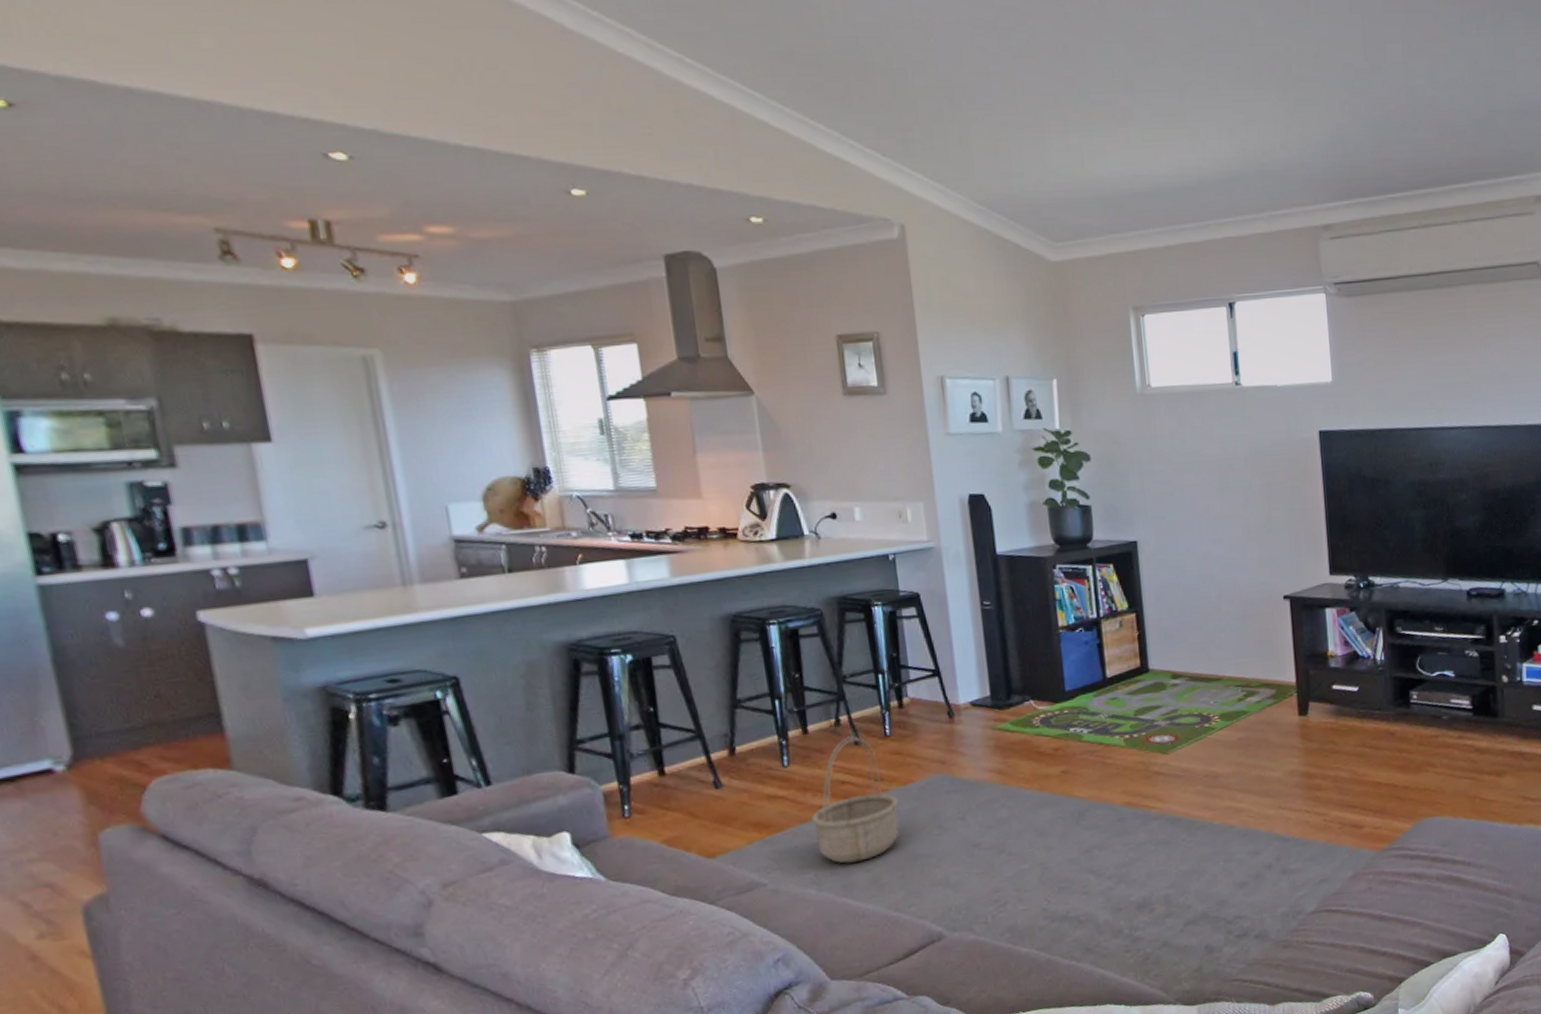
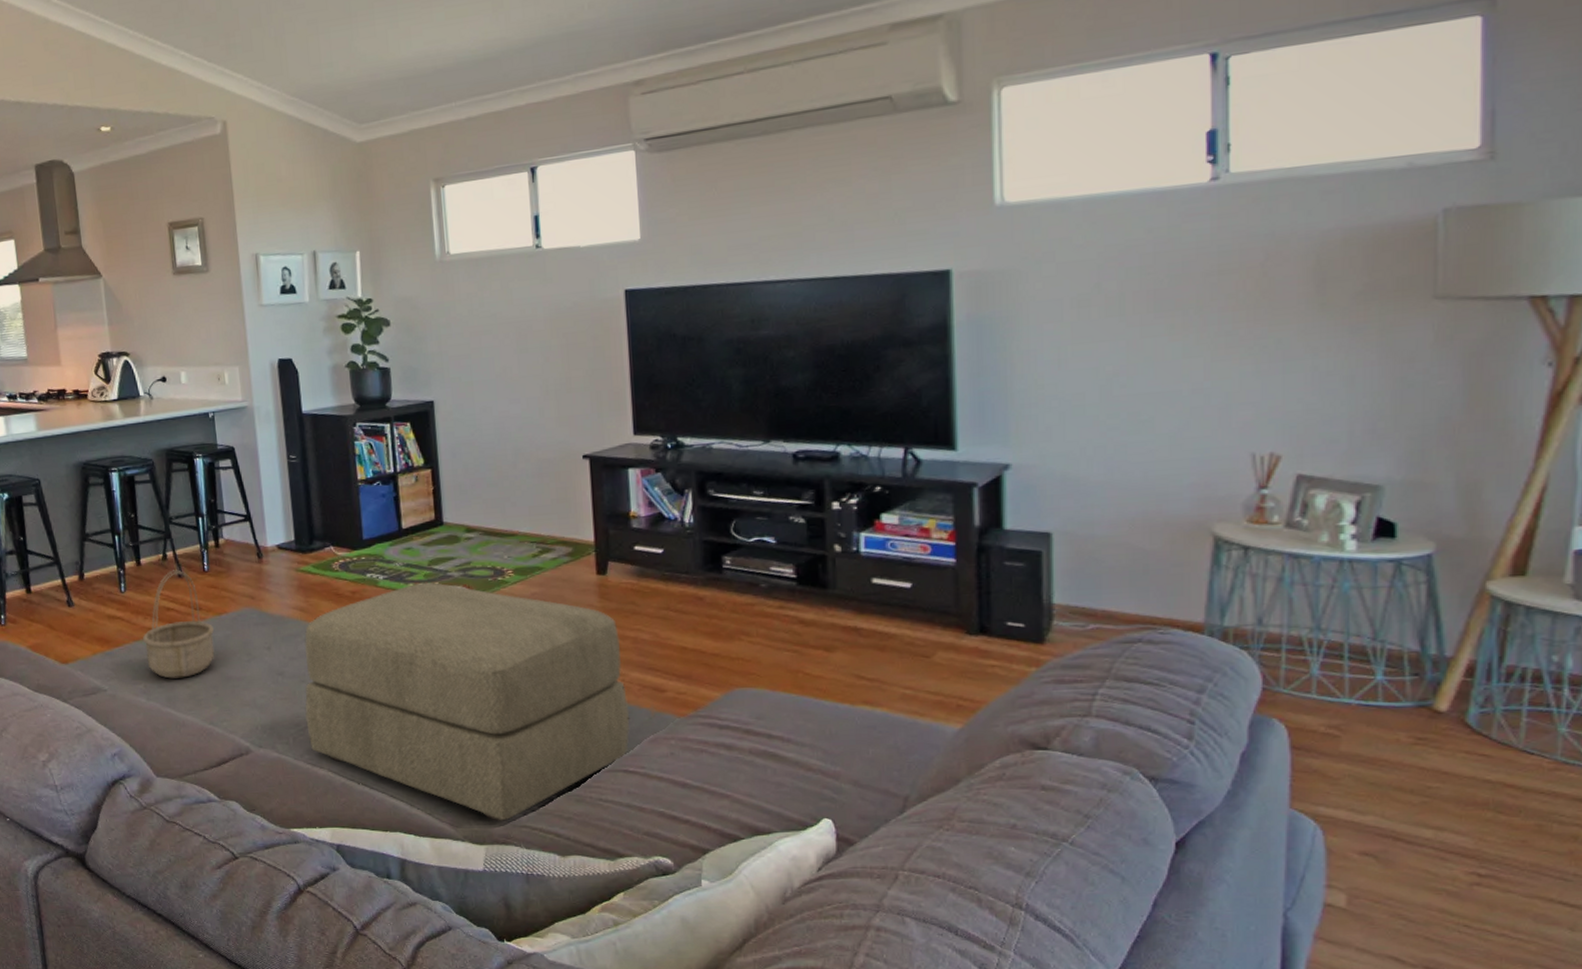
ottoman: none [1002,733,1332,979] -> present [304,582,630,822]

